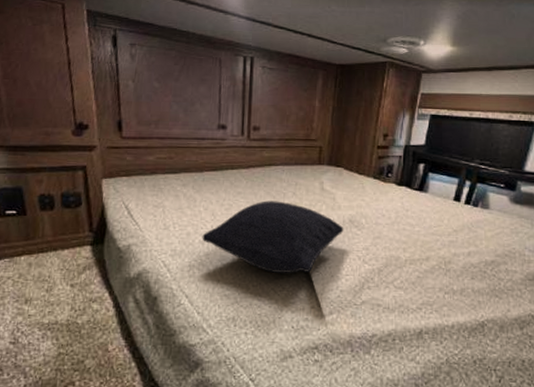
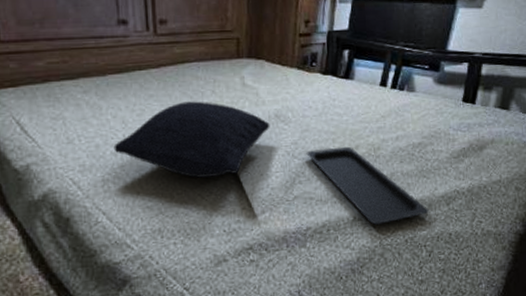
serving tray: none [377,256,500,341] -> present [306,146,429,225]

